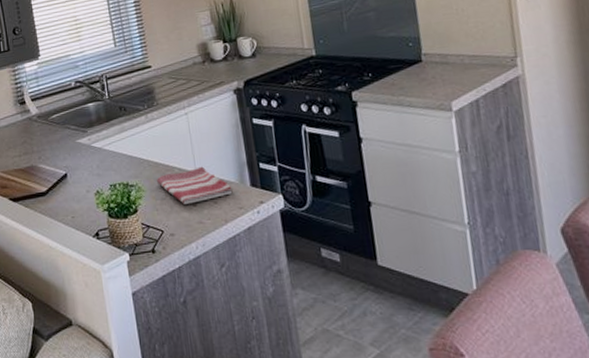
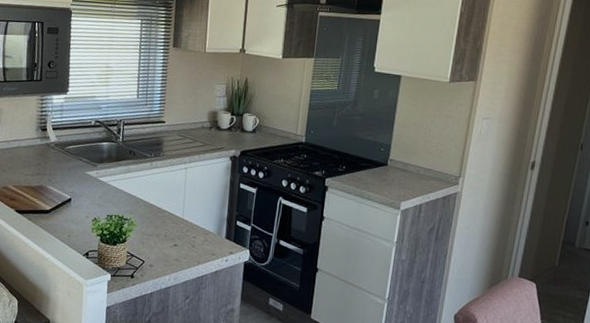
dish towel: present [157,166,232,204] -> none [148,214,210,244]

